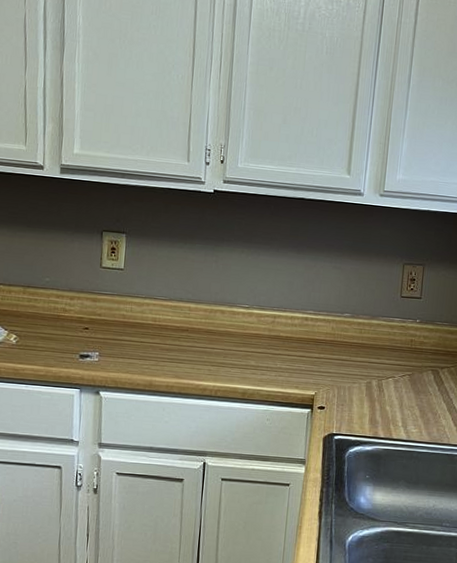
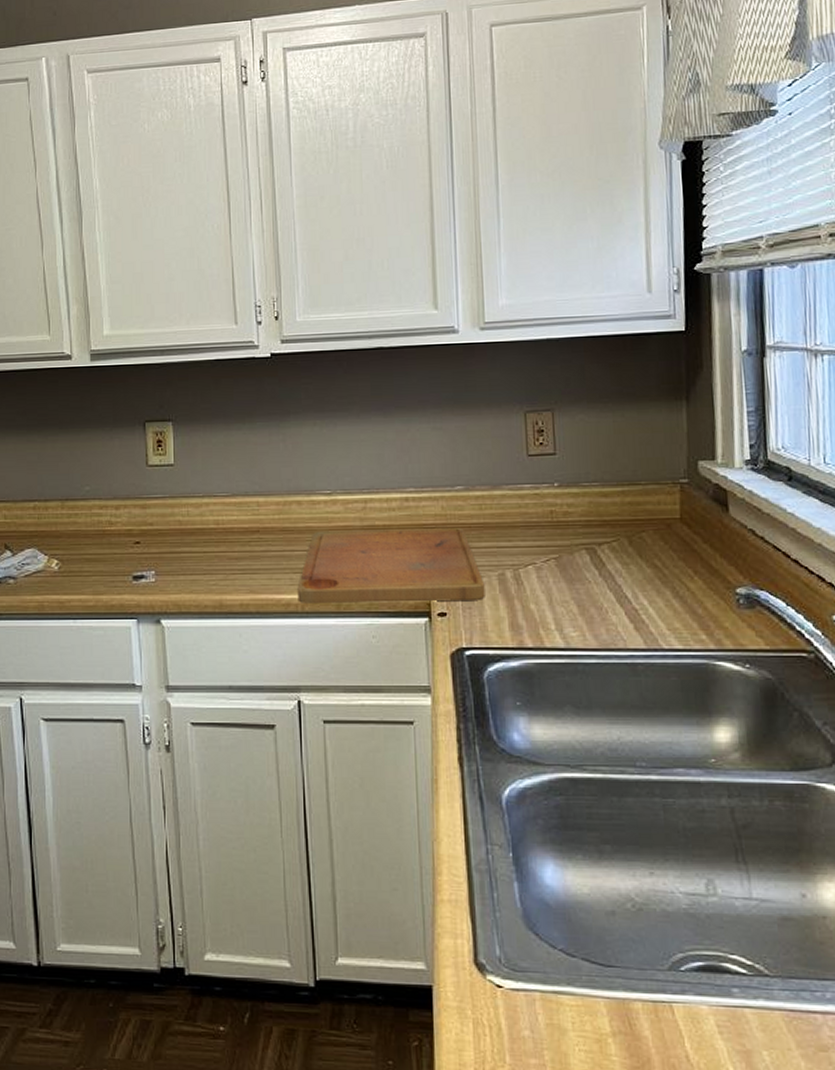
cutting board: none [212,335,356,400] -> present [297,527,485,603]

